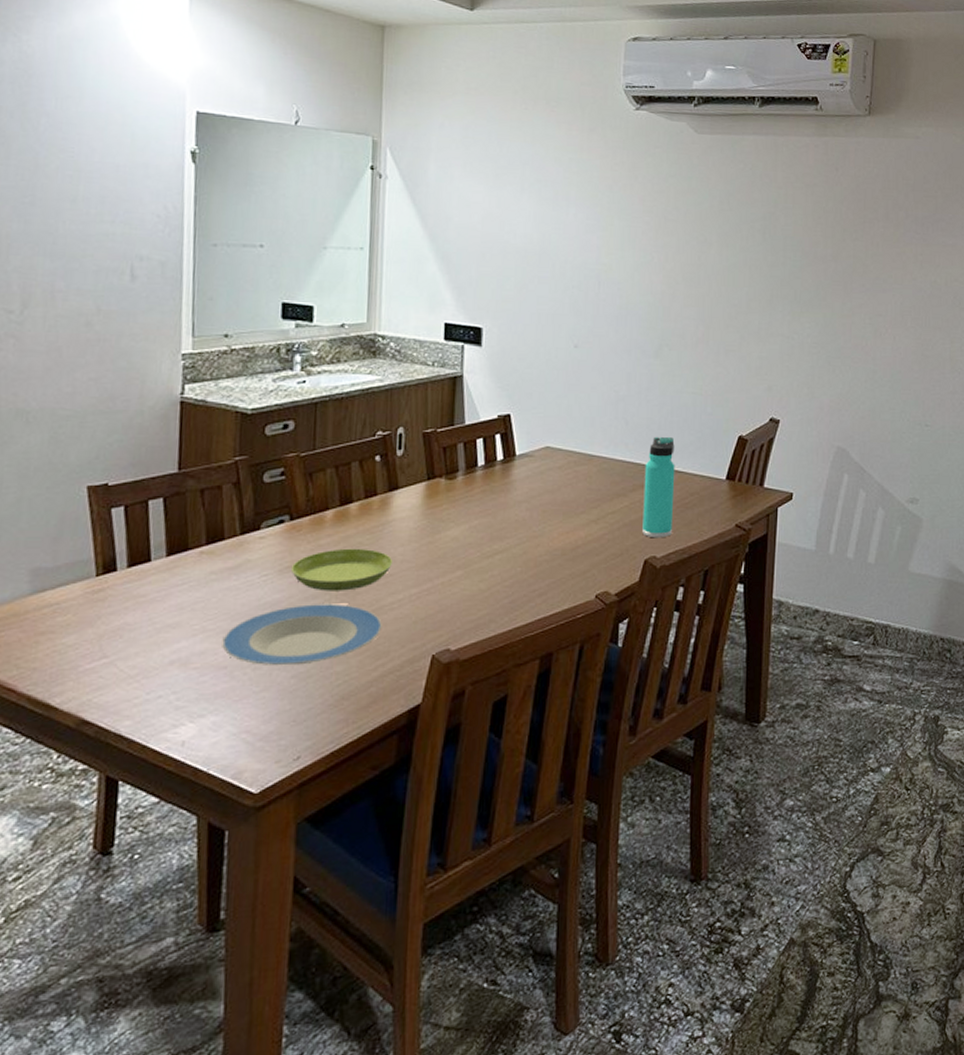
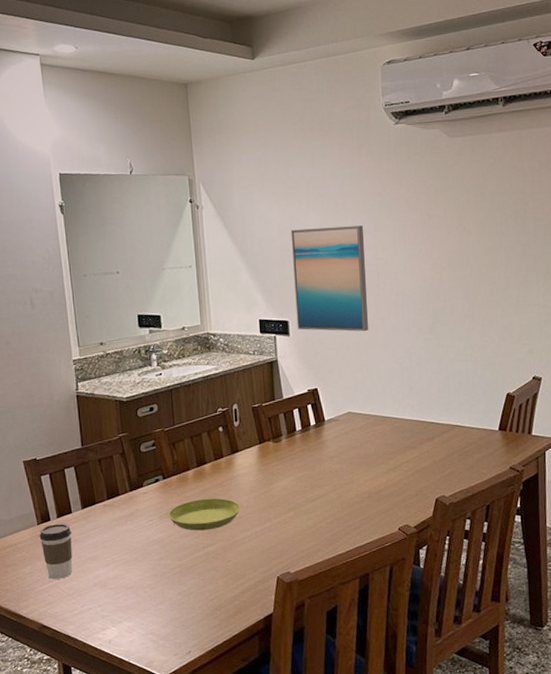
coffee cup: none [96,575,148,654] -> present [39,523,73,580]
plate: present [222,603,382,666] -> none [127,540,238,586]
wall art: none [492,217,587,349] -> present [290,225,368,332]
thermos bottle: present [642,436,675,538] -> none [429,398,457,481]

